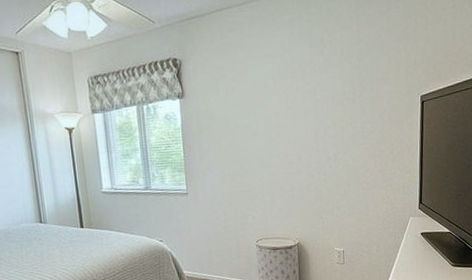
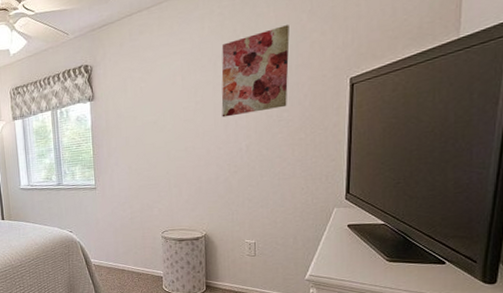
wall art: none [310,39,370,125] -> present [221,25,290,118]

